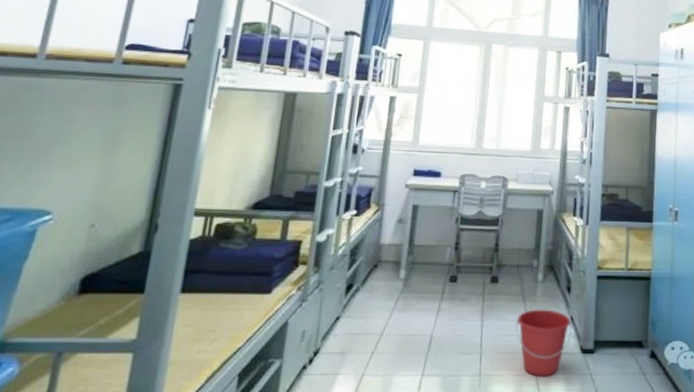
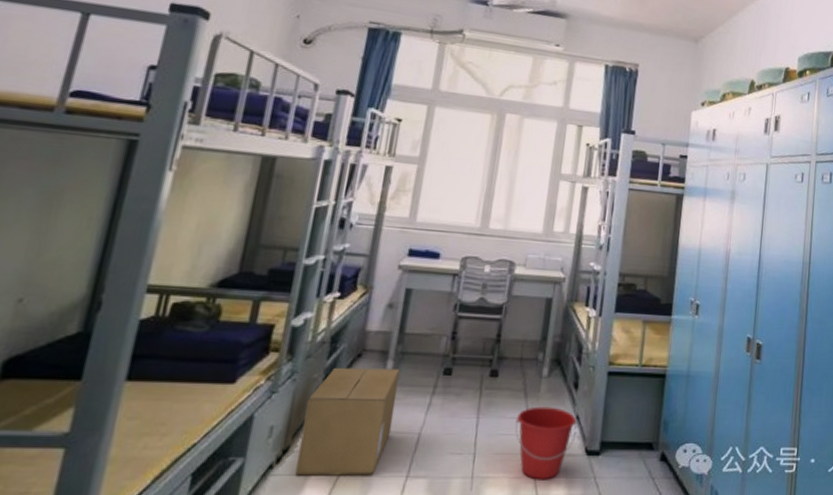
box: none [326,277,412,375] -> present [295,367,401,476]

